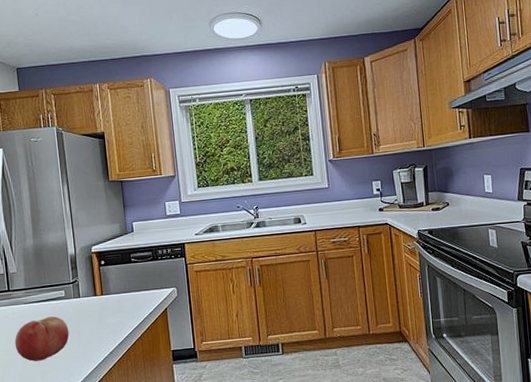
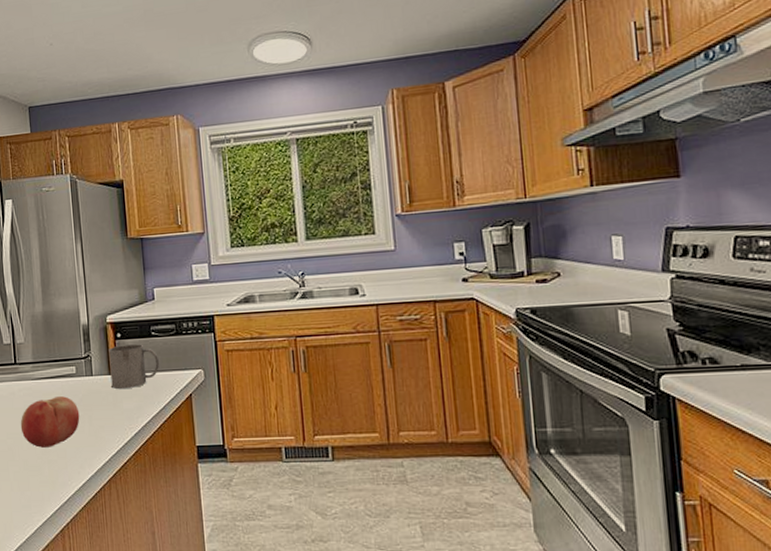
mug: none [94,269,139,308] -> present [108,344,160,390]

